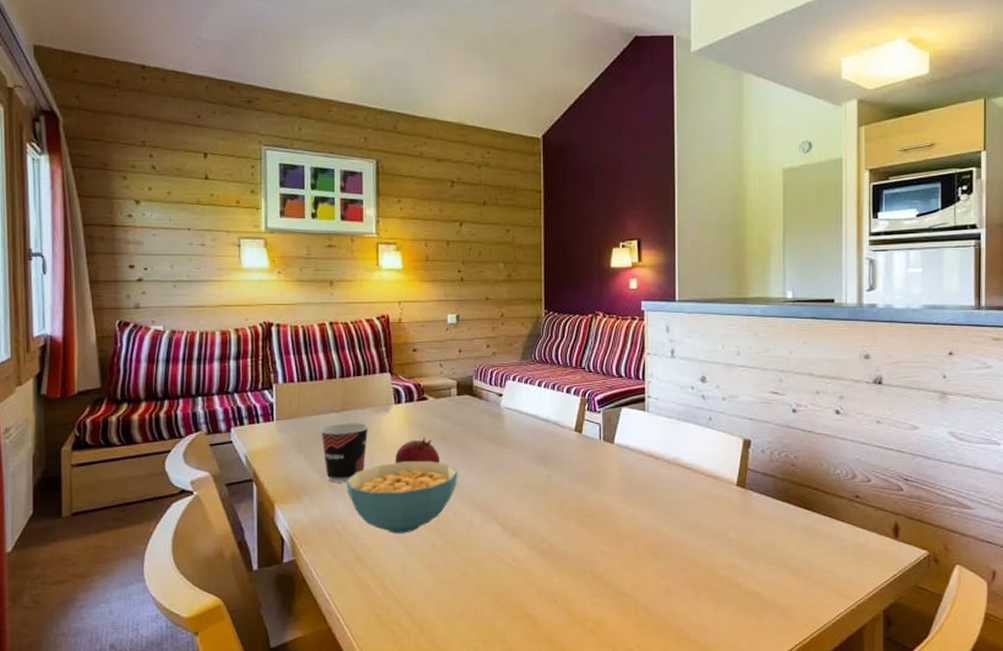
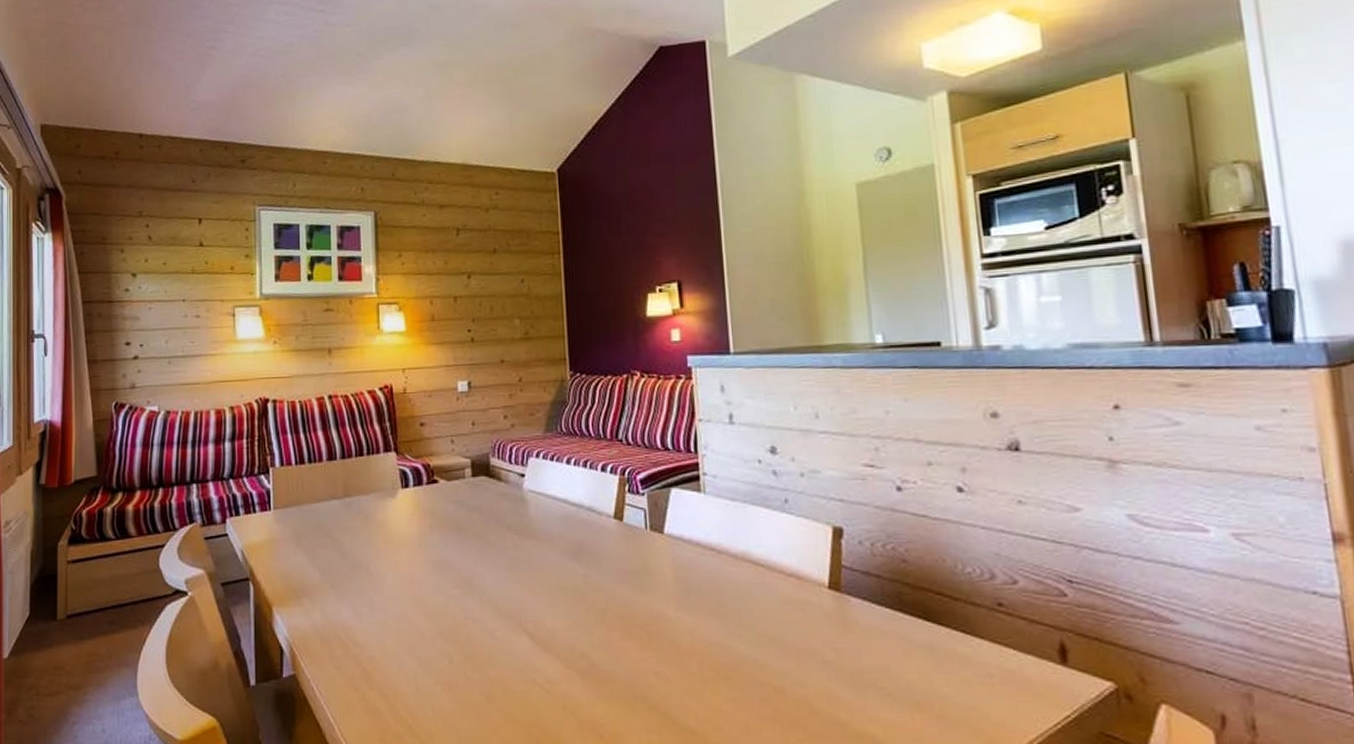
cup: present [320,423,369,483] -> none [320,511,374,583]
cereal bowl: present [346,461,458,534] -> none [350,557,477,645]
fruit: present [395,437,440,464] -> none [404,528,455,560]

